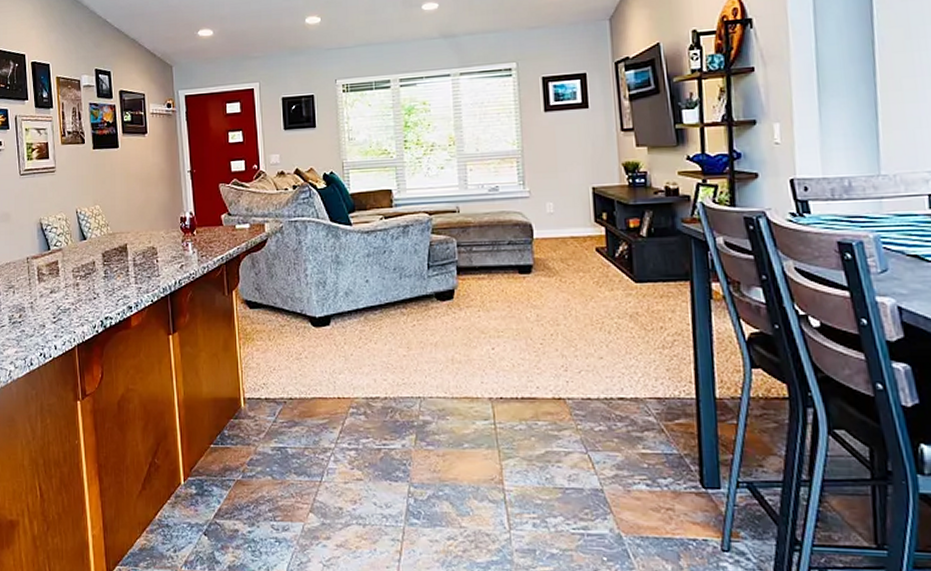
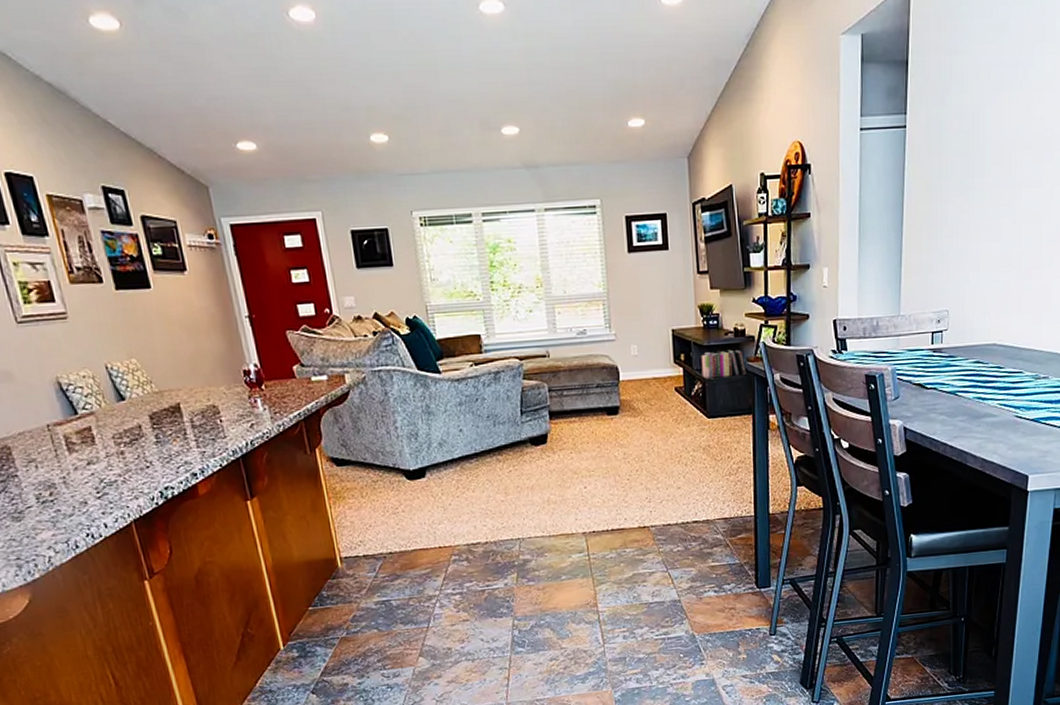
books: none [626,209,683,240] -> present [701,349,748,379]

